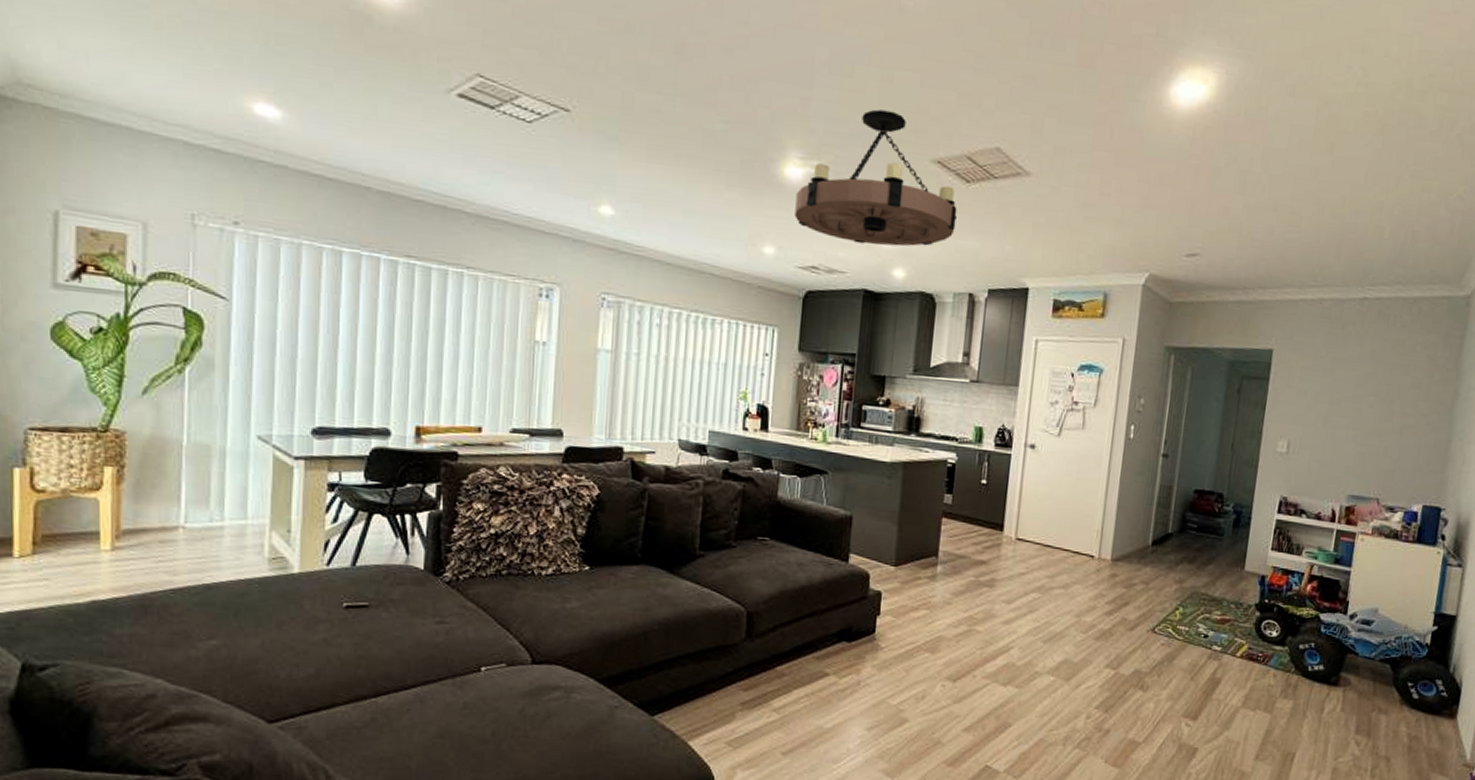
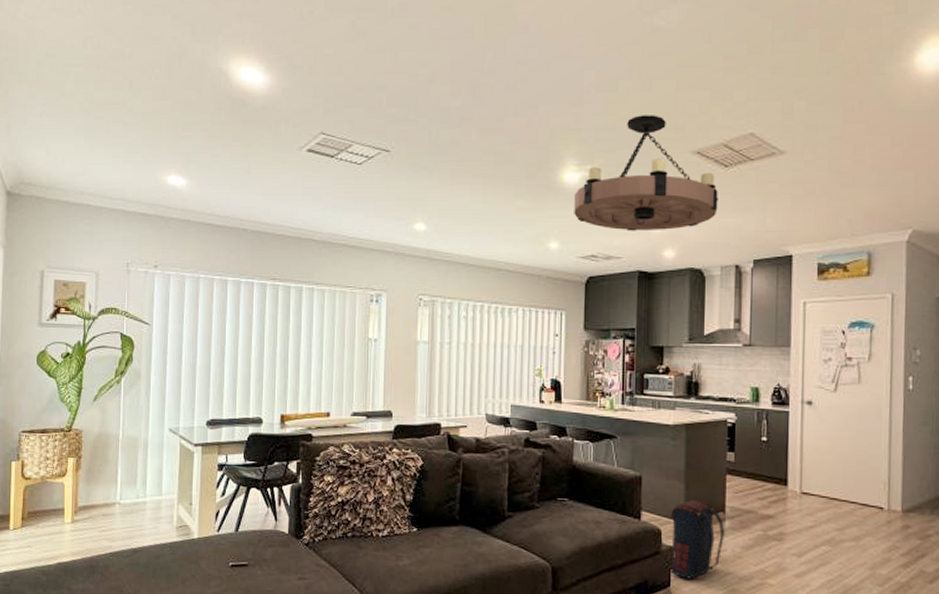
satchel: none [877,542,936,626] -> present [671,499,725,579]

